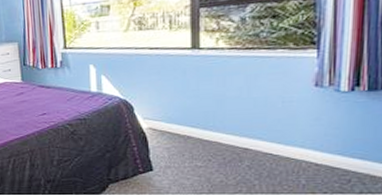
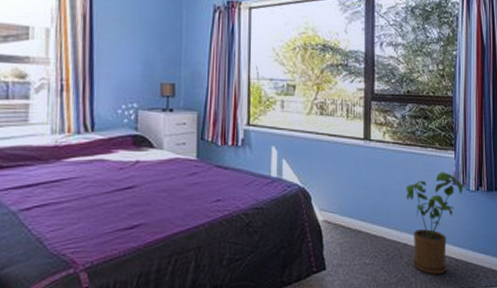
house plant: none [247,73,336,179] -> present [406,172,467,275]

